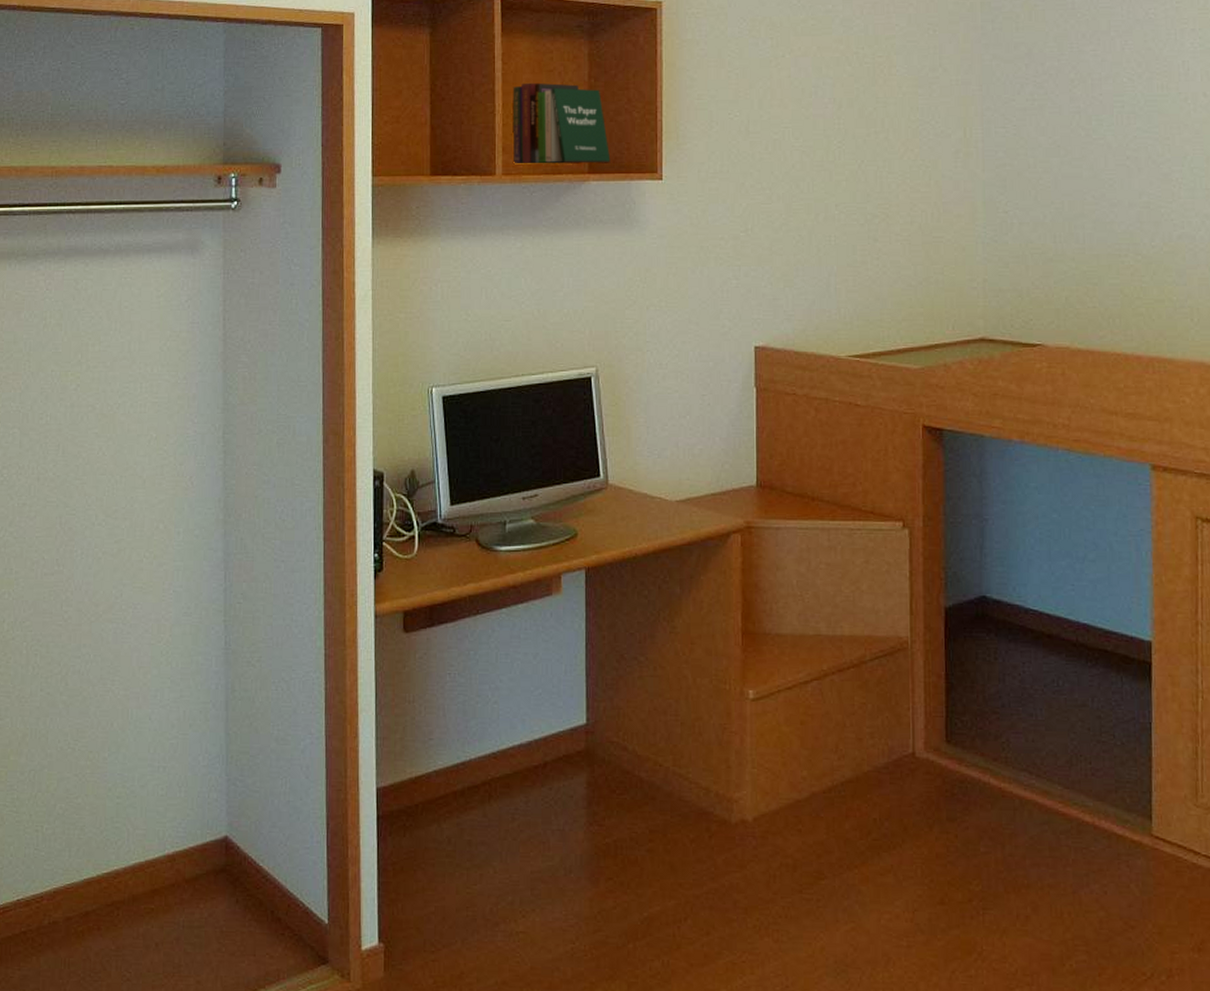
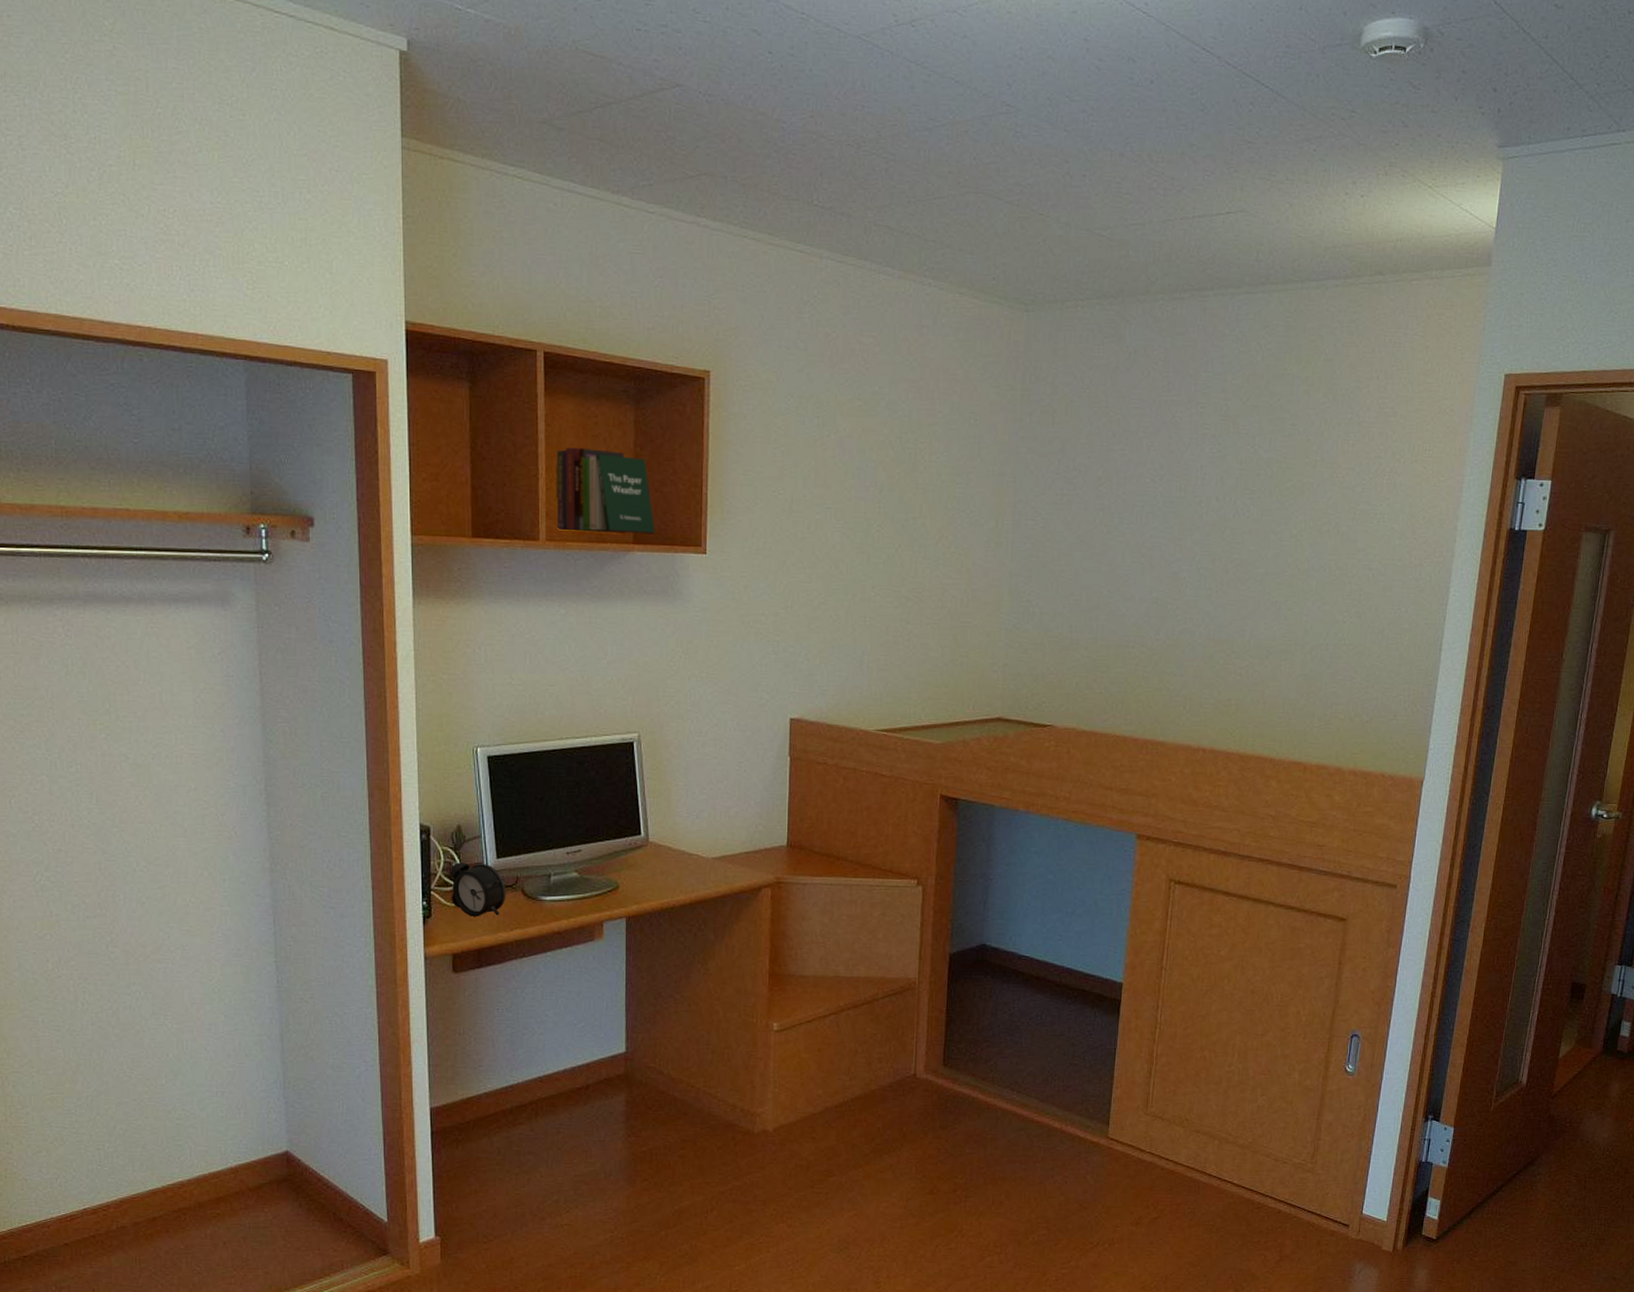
alarm clock: none [403,510,460,569] -> present [451,862,506,916]

